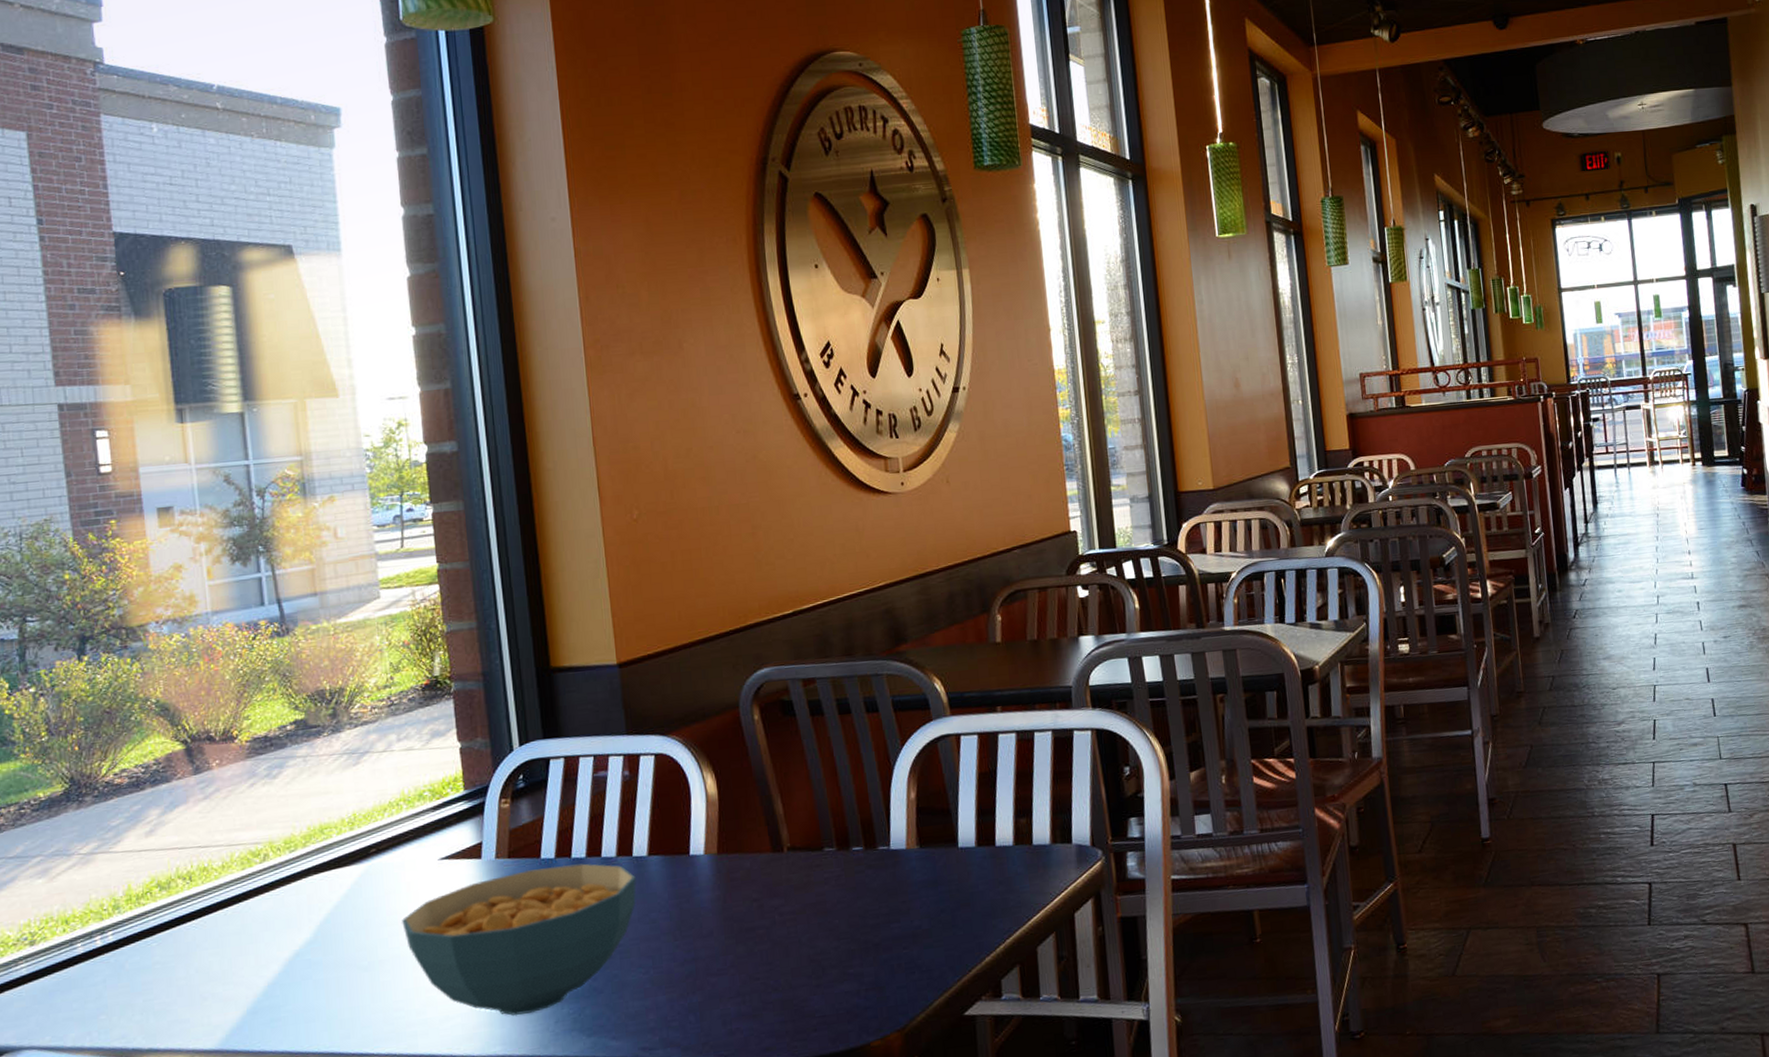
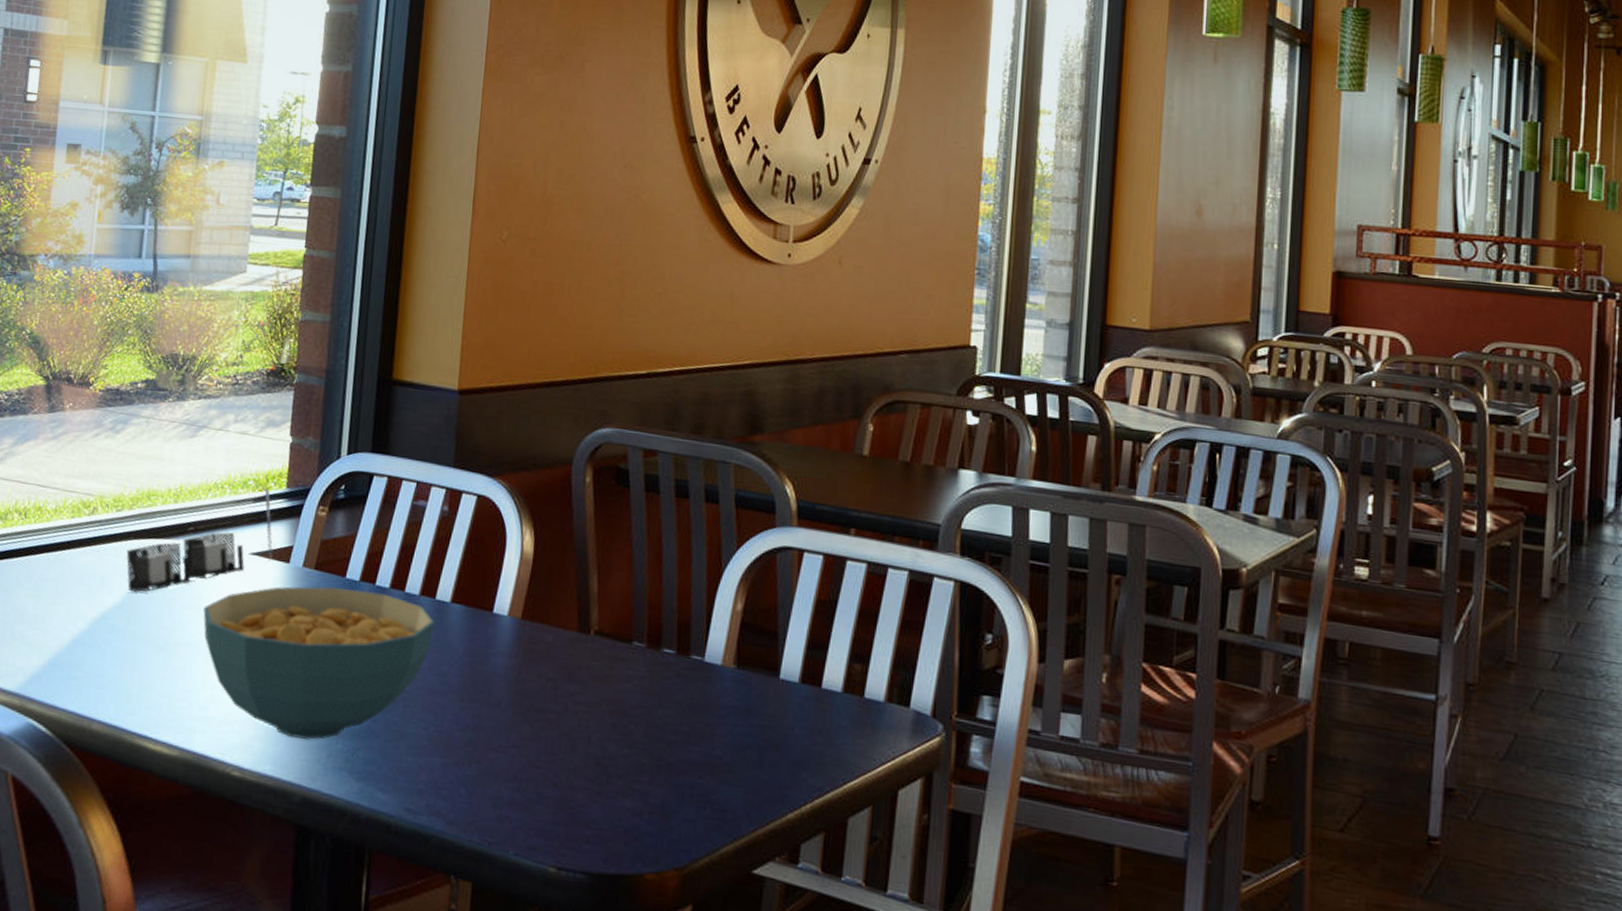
napkin holder: none [309,782,463,925] -> present [126,474,273,592]

